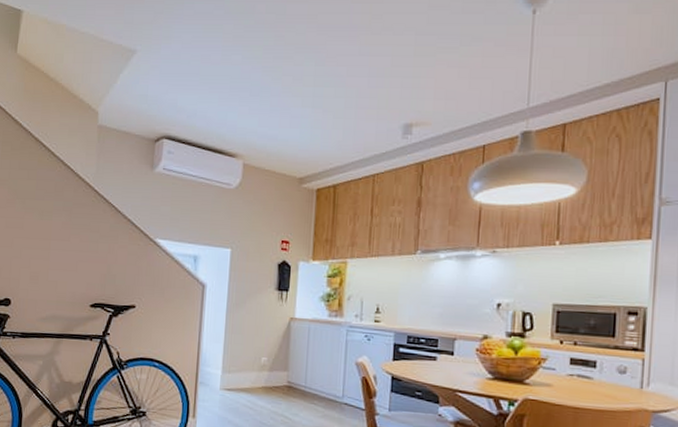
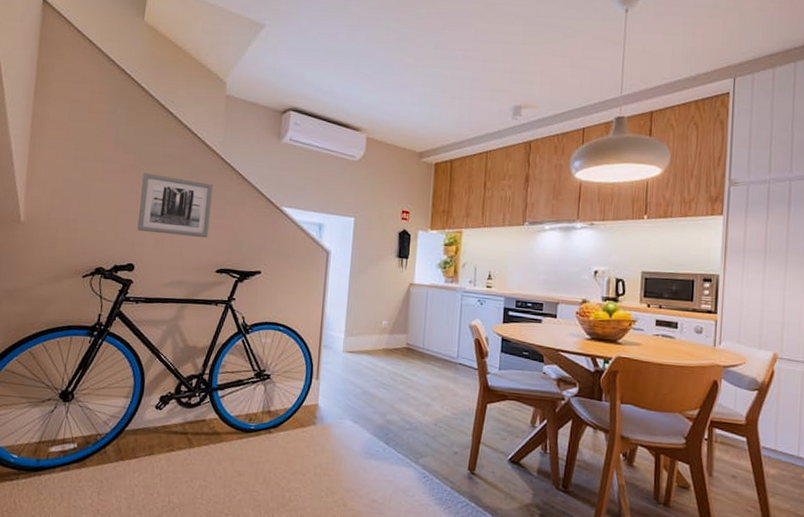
wall art: none [13,207,87,272] -> present [137,173,214,238]

